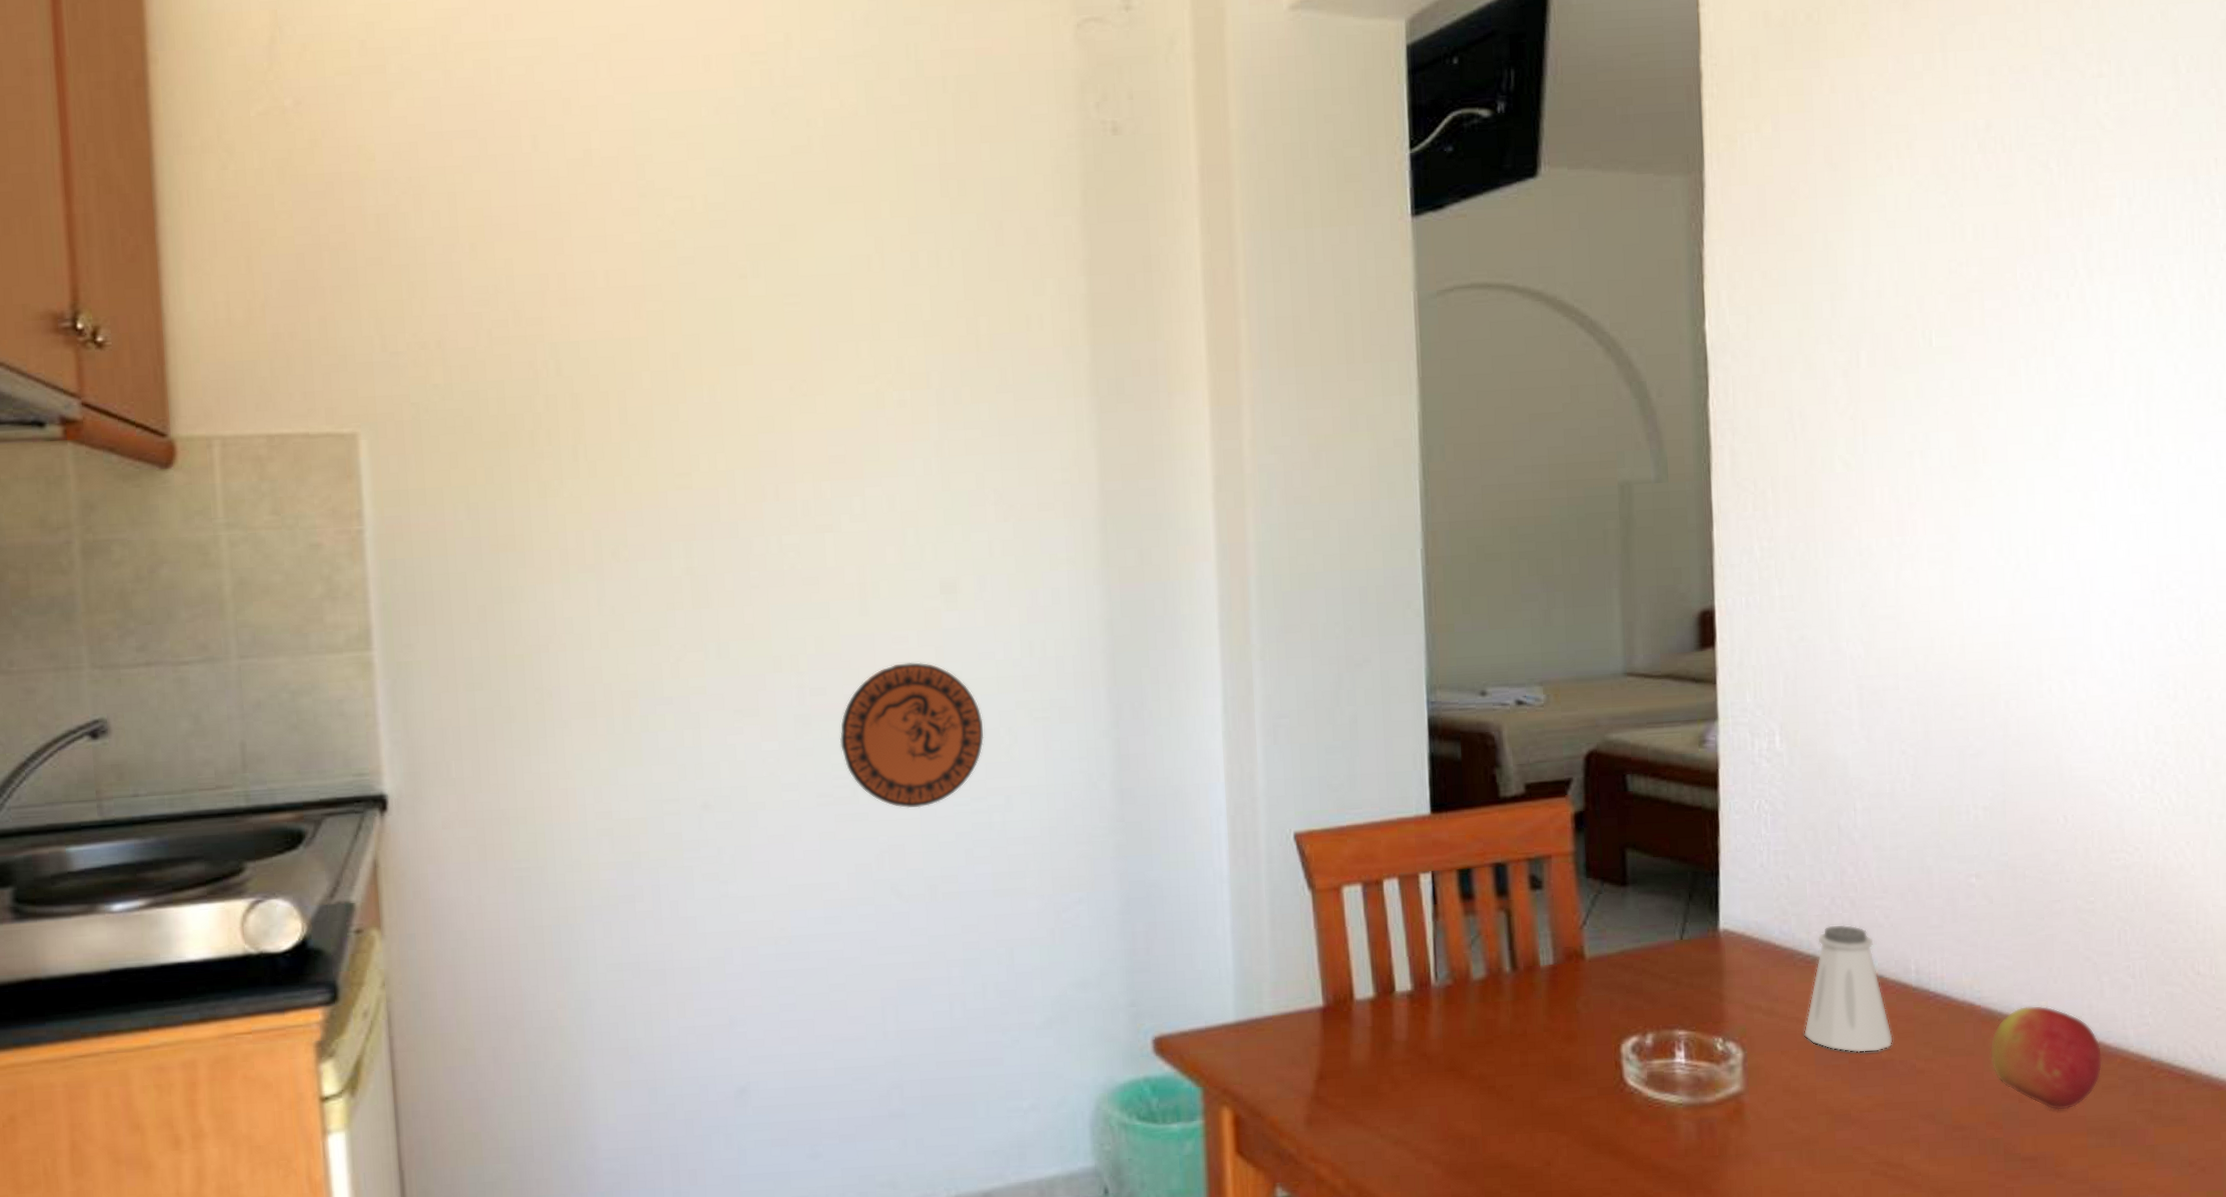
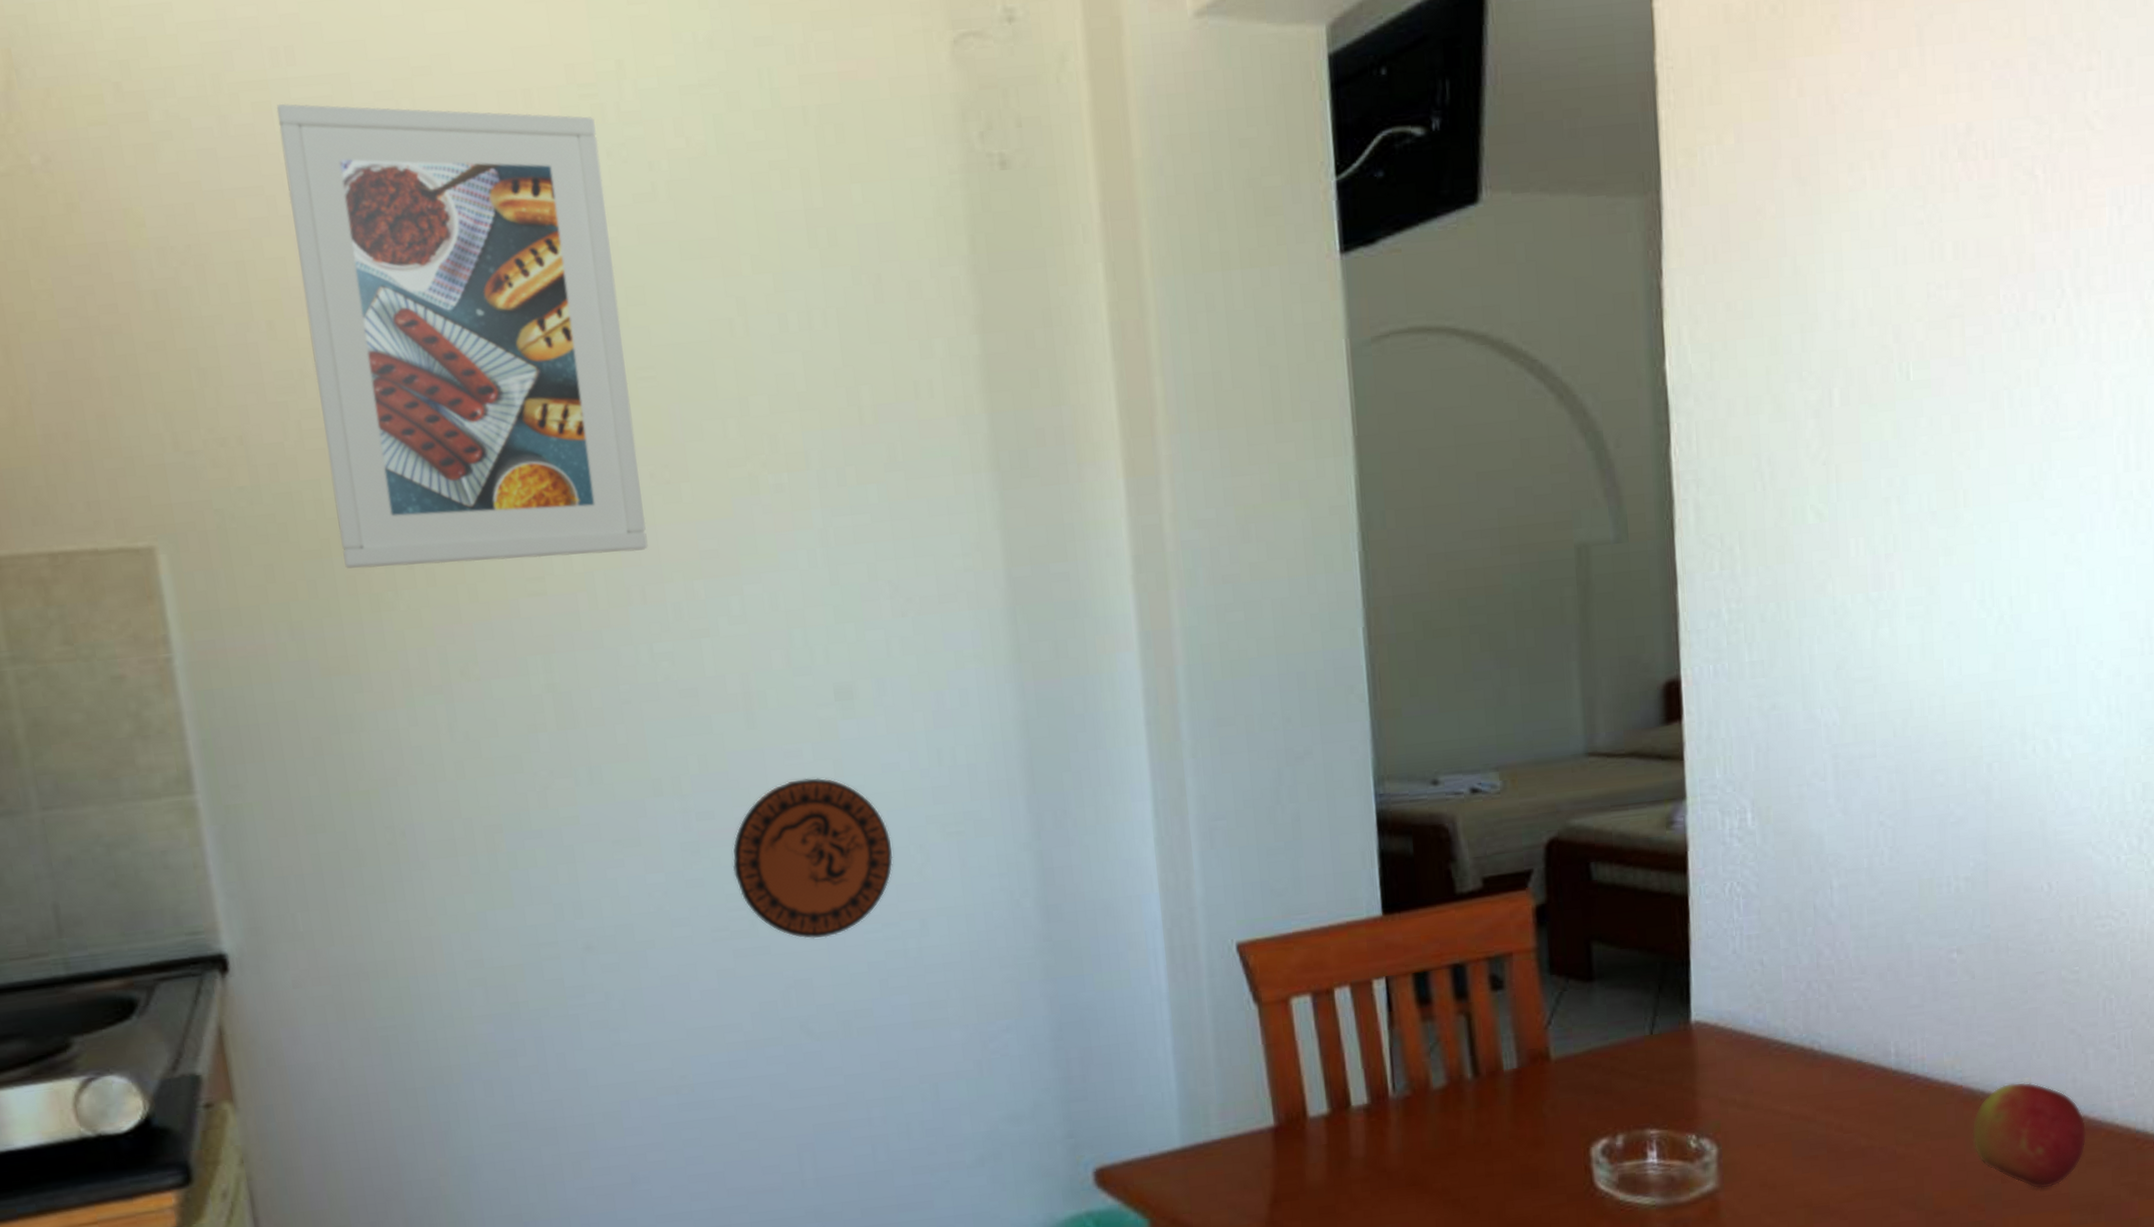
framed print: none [494,61,784,459] -> present [276,103,648,569]
saltshaker: present [1804,924,1894,1053] -> none [1780,1009,1873,1142]

